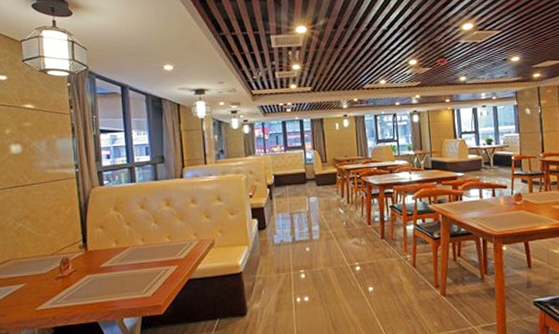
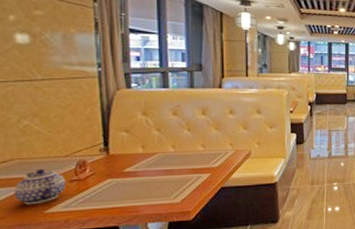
teapot: none [12,267,52,303] -> present [14,168,65,205]

